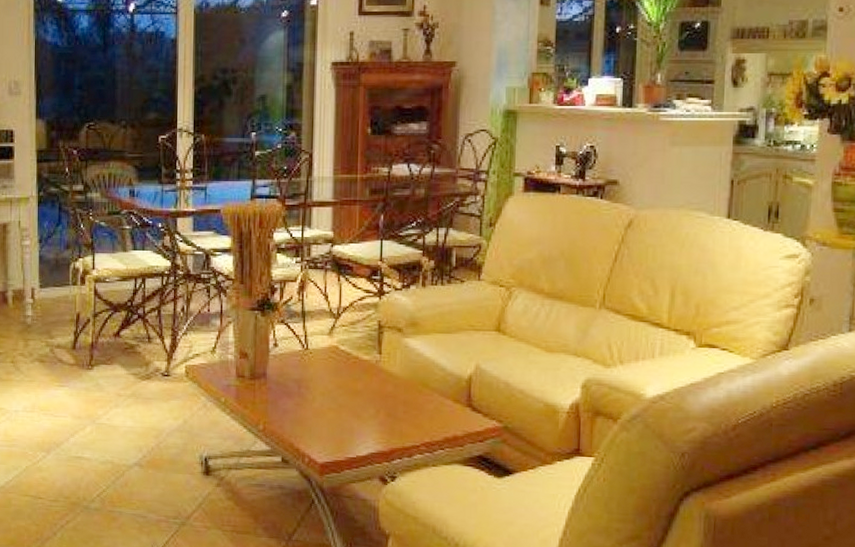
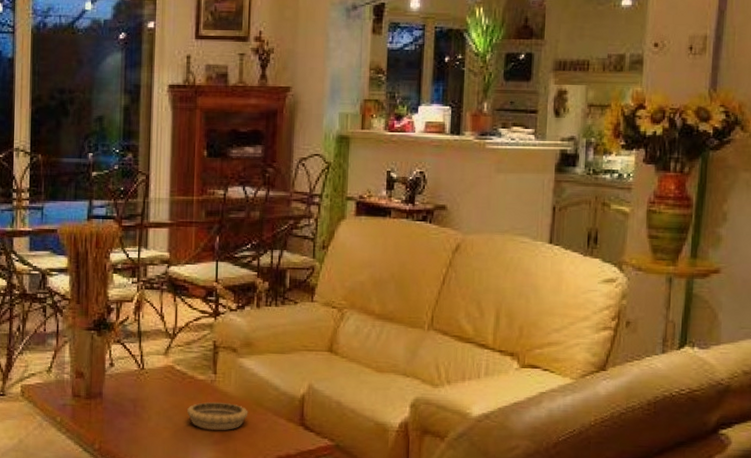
decorative bowl: none [351,382,414,411] -> present [186,401,248,430]

